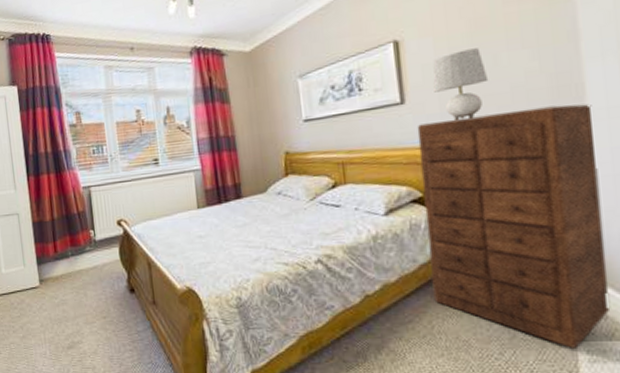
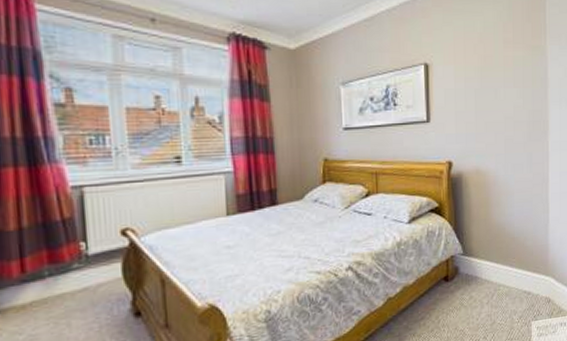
dresser: present [417,104,611,348] -> none [438,136,552,327]
table lamp: present [433,48,489,120] -> none [452,81,491,141]

